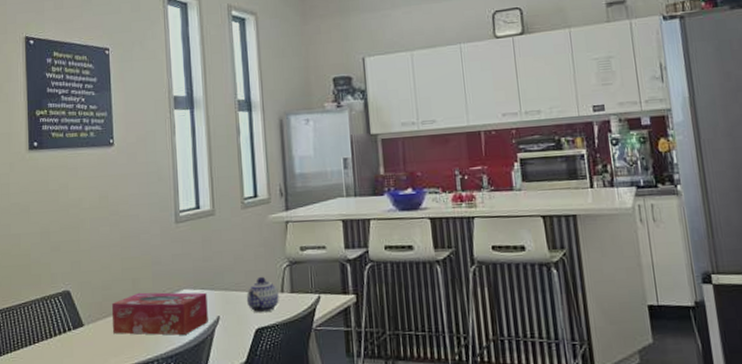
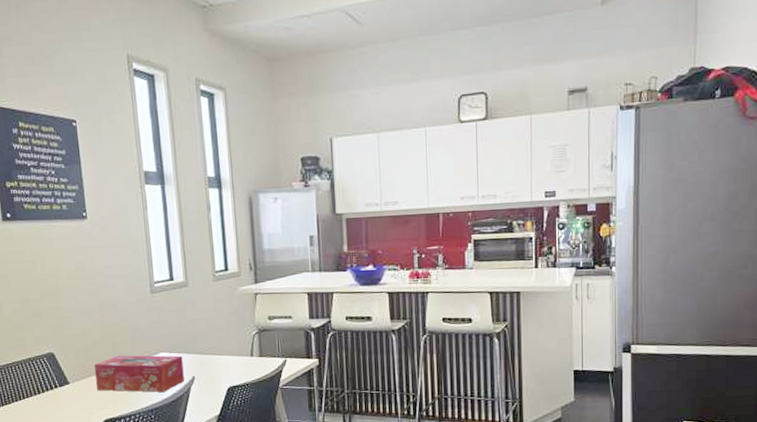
teapot: present [246,276,279,313] -> none [219,342,249,374]

